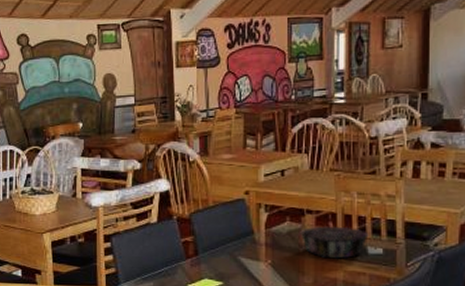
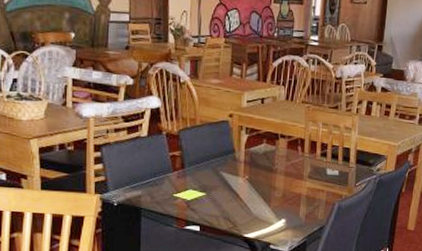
decorative bowl: present [300,226,369,259] -> none [274,149,329,178]

